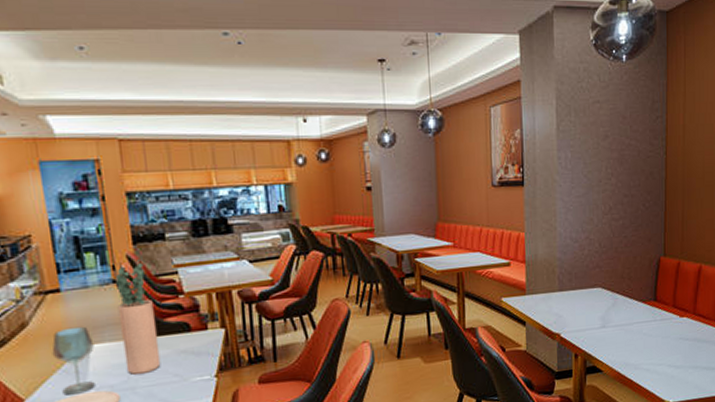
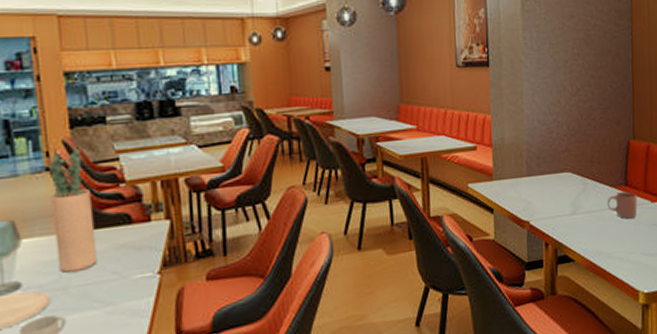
cup: none [636,306,666,333] -> present [607,191,638,219]

